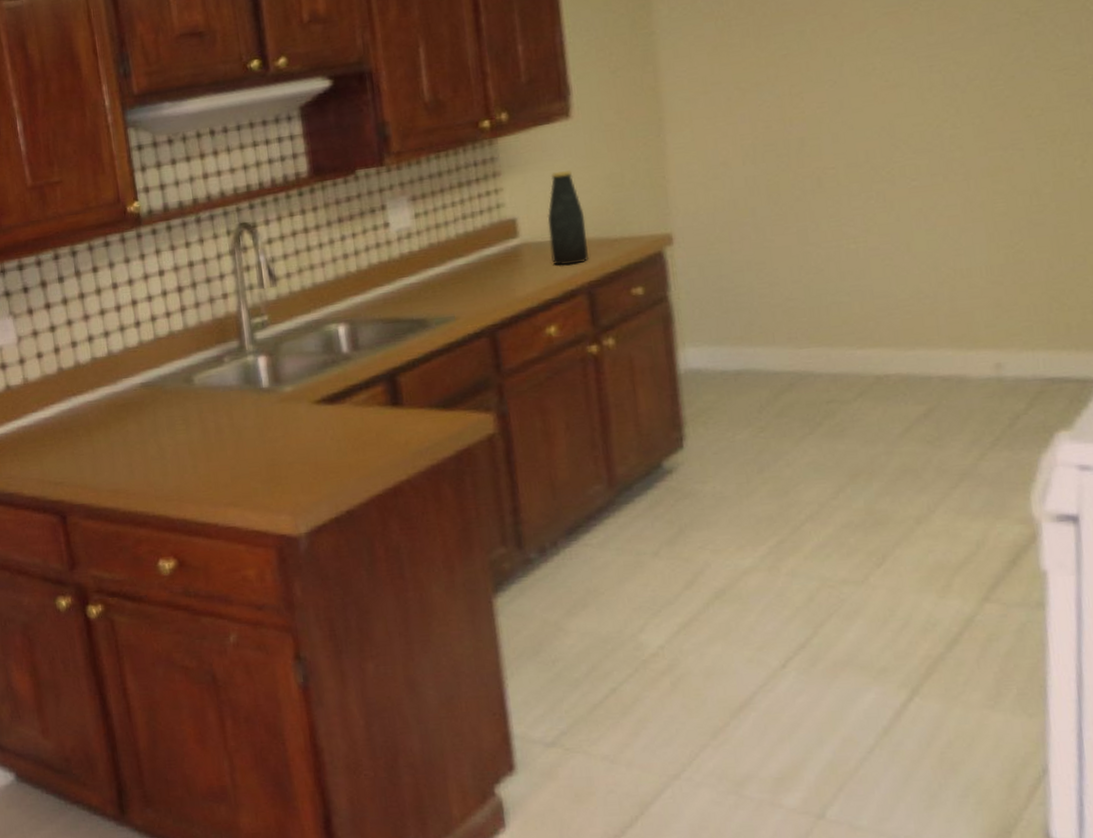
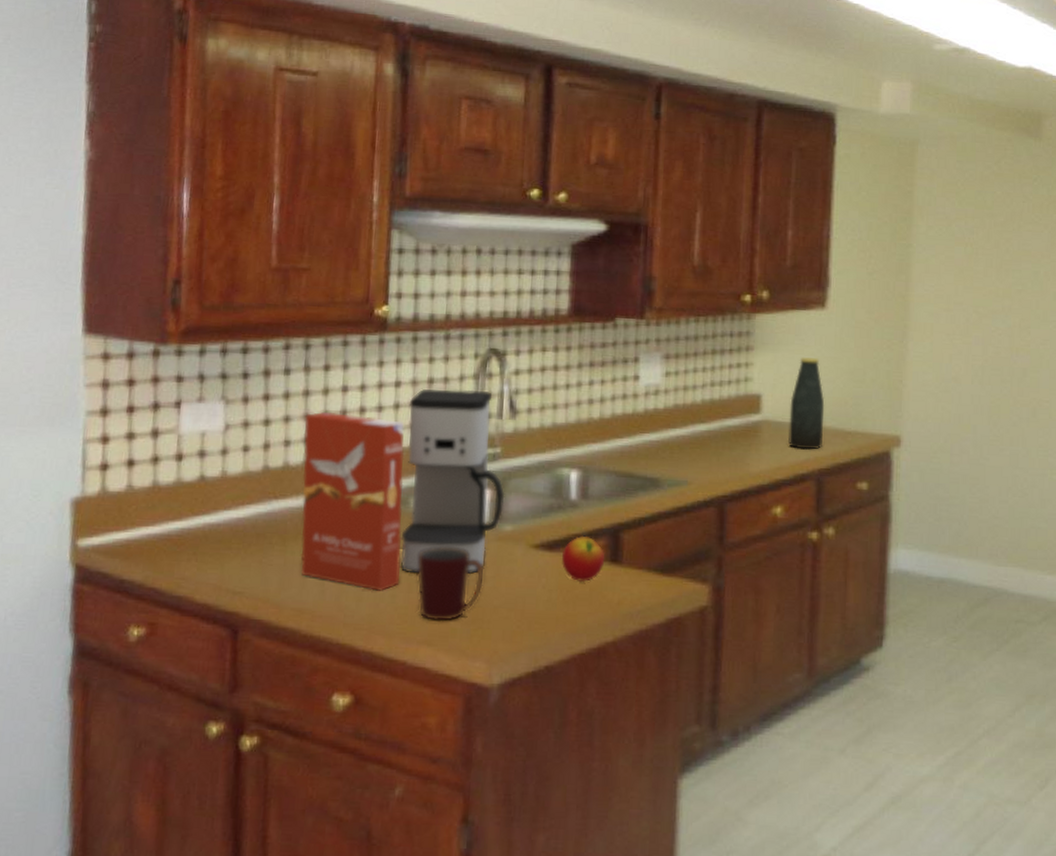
cereal box: none [85,306,198,465] -> present [300,411,405,591]
coffee maker: none [175,265,281,445] -> present [400,389,505,575]
mug: none [210,414,276,485] -> present [416,547,485,622]
apple: none [343,385,386,429] -> present [561,535,605,582]

